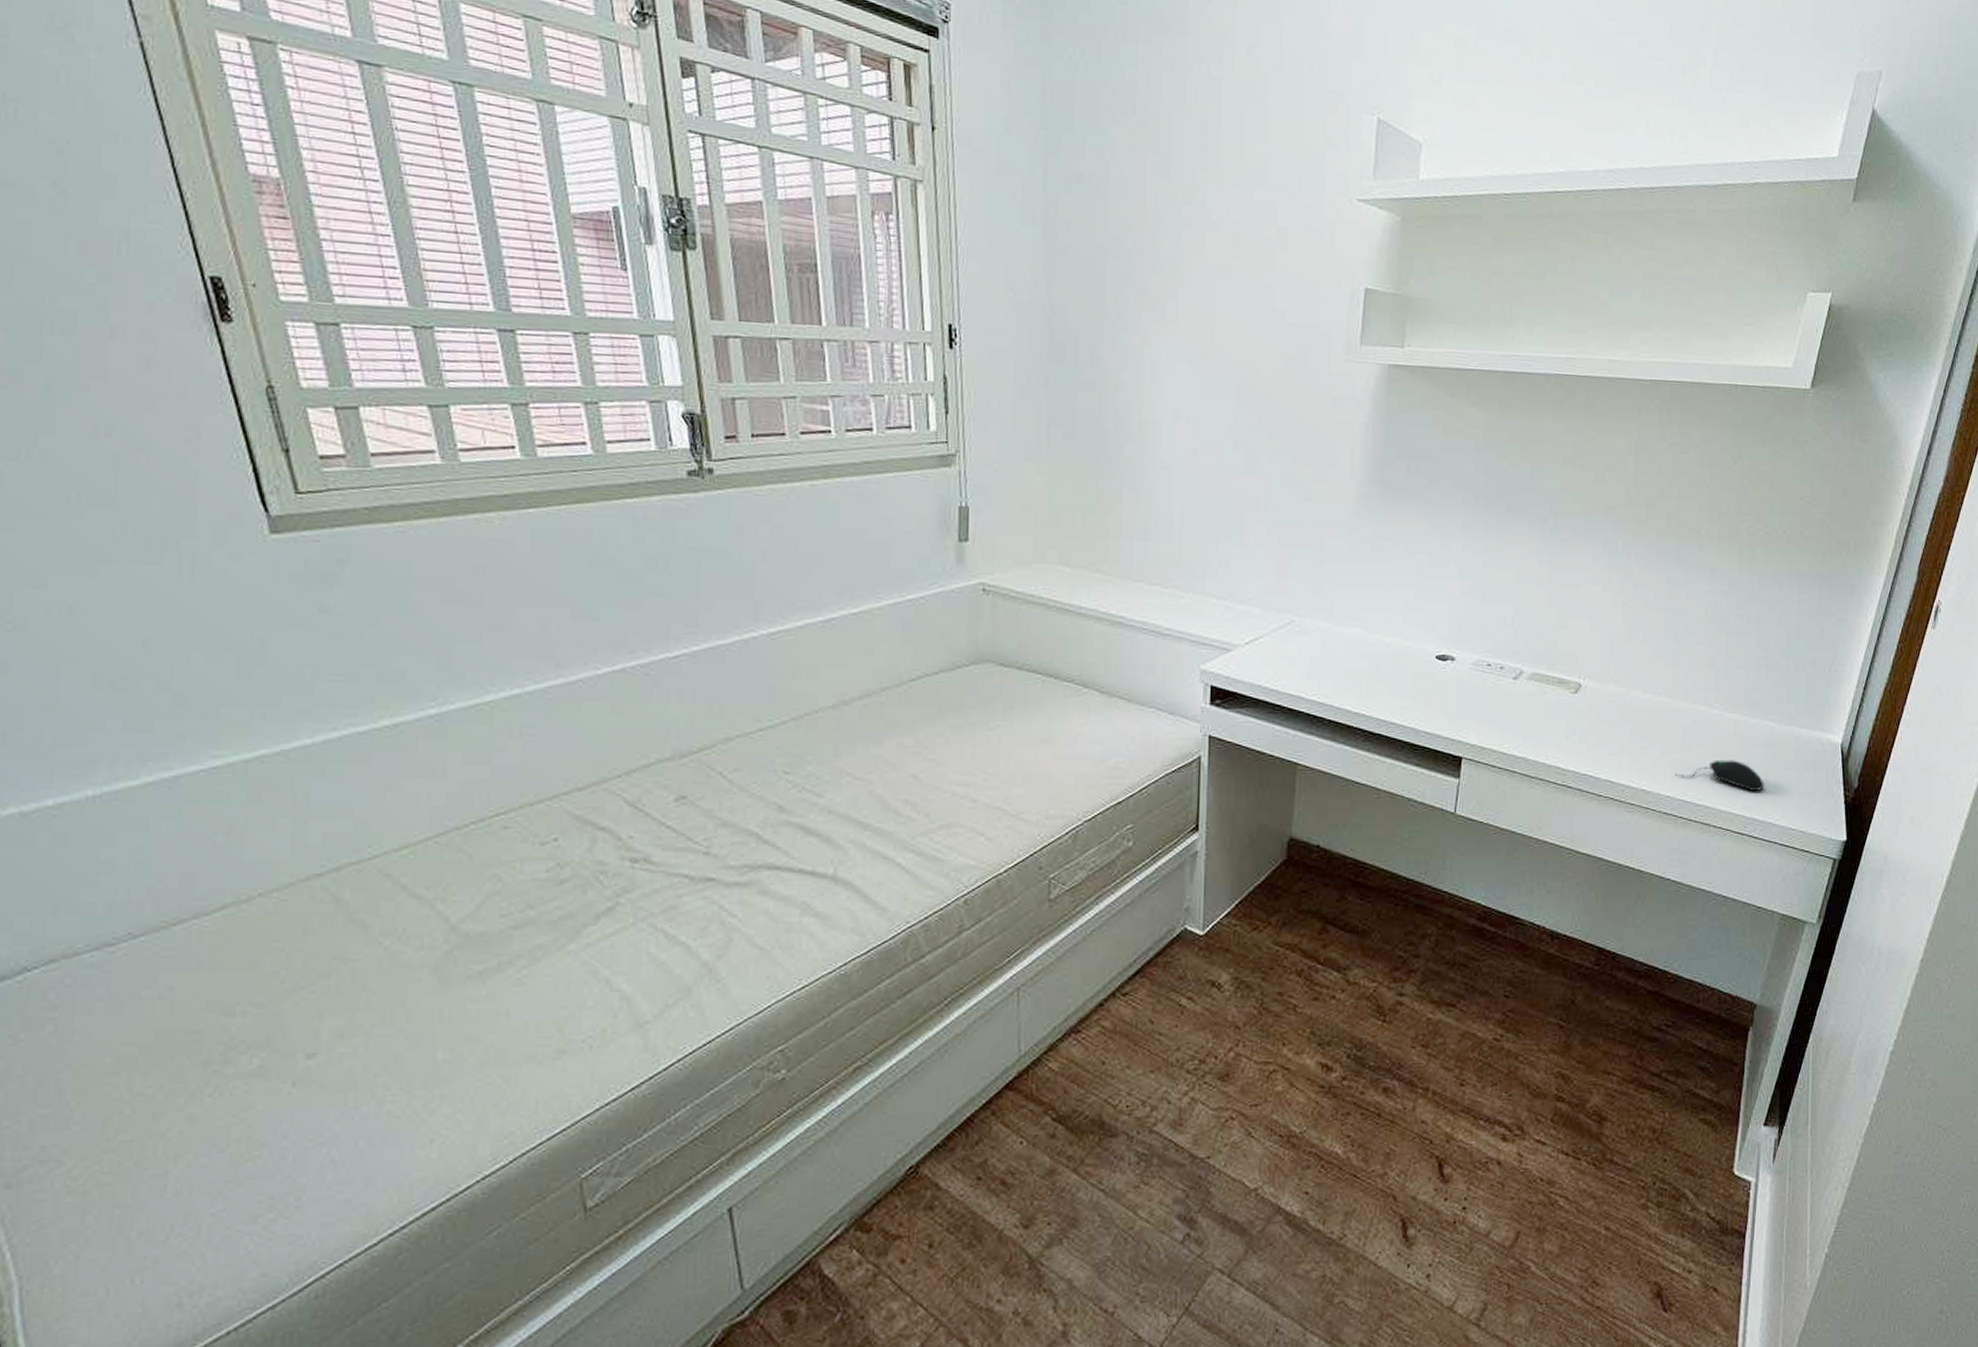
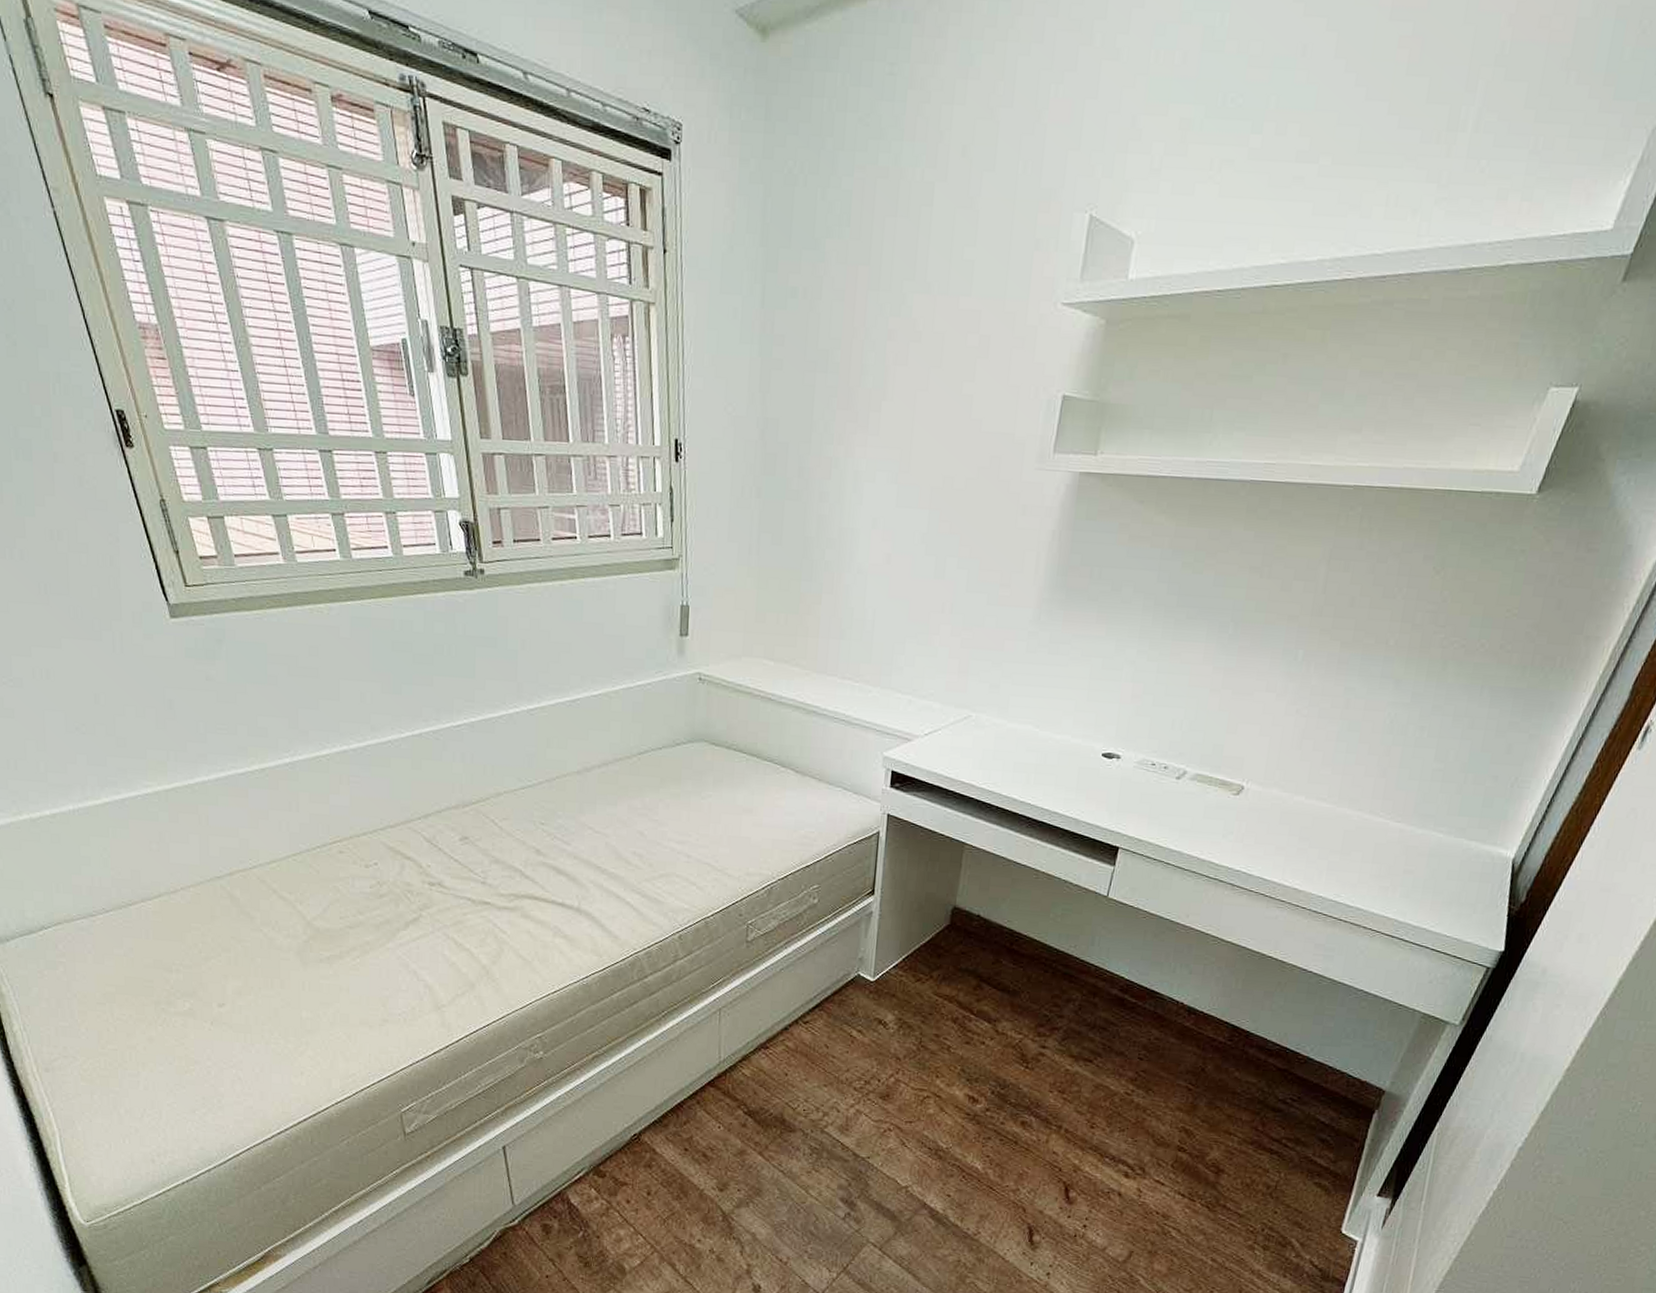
computer mouse: present [1675,759,1764,792] -> none [1329,865,1423,899]

